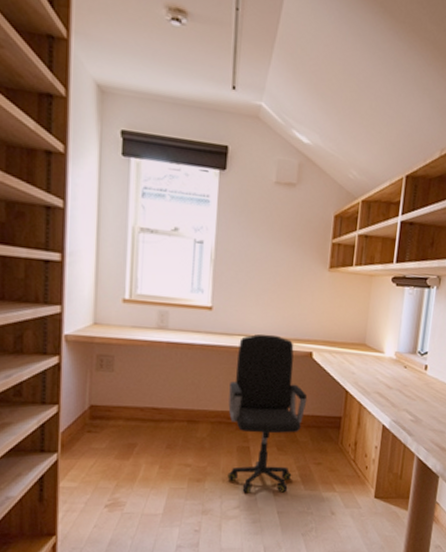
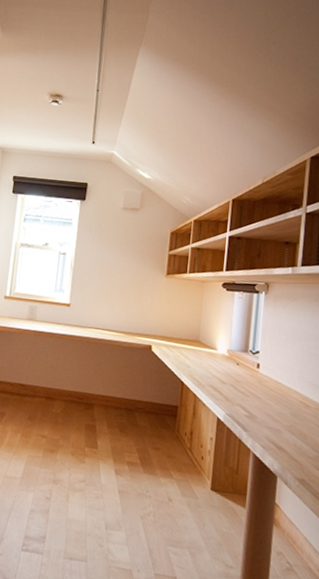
office chair: present [227,333,308,493] -> none [76,327,147,473]

